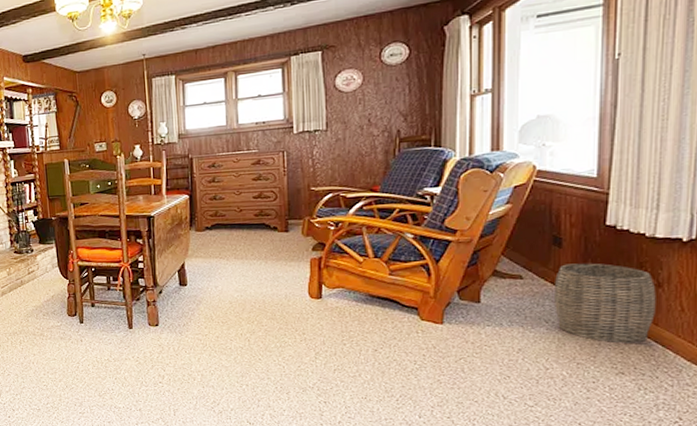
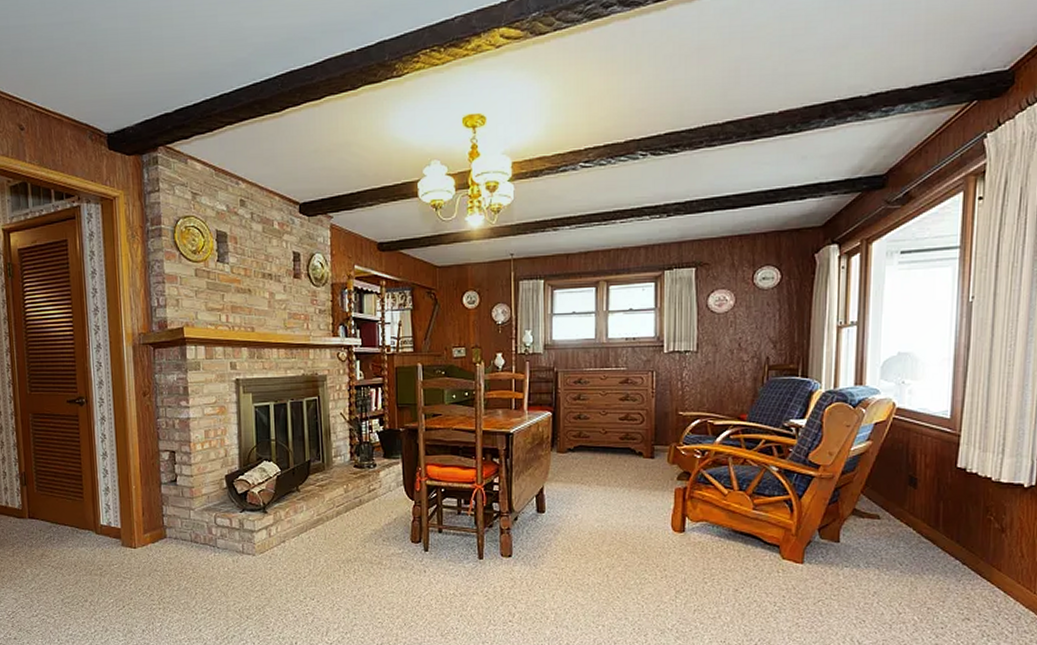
woven basket: present [553,263,656,344] -> none [907,505,1000,589]

